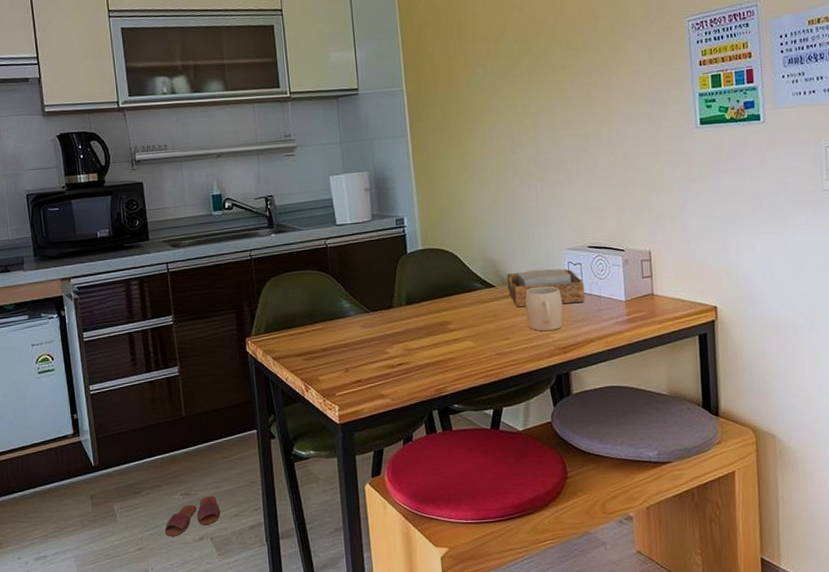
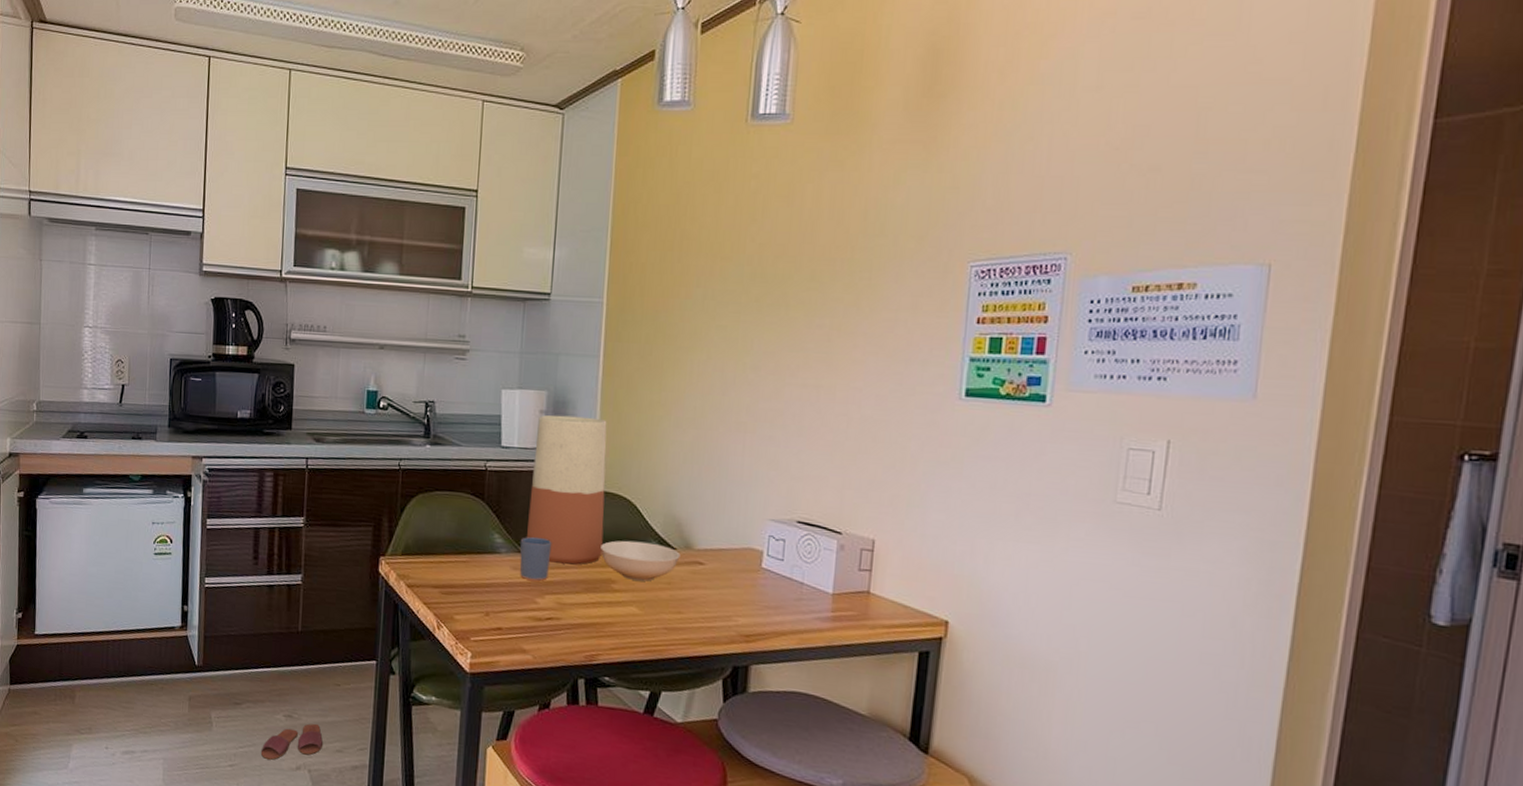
vase: none [364,188,436,316] -> present [527,414,607,565]
mug: none [365,296,394,335] -> present [519,536,552,581]
bowl: none [433,285,500,319] -> present [600,540,681,582]
napkin holder: present [506,268,585,307] -> none [690,535,785,587]
mug: present [524,285,563,332] -> none [707,557,755,614]

